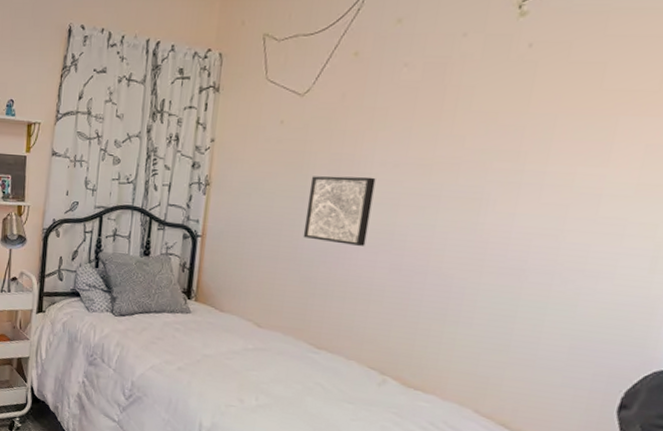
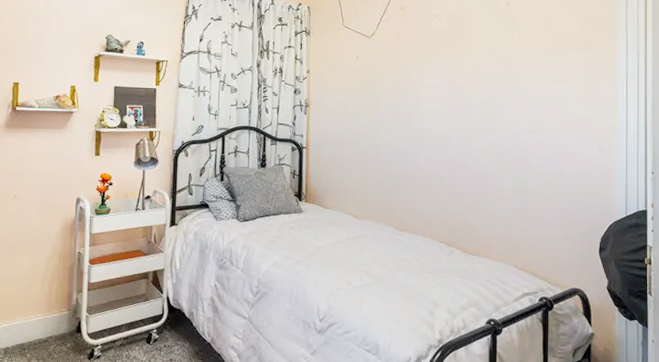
wall art: present [303,176,376,246] -> none [381,95,426,147]

